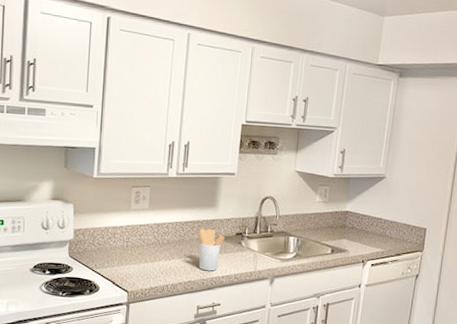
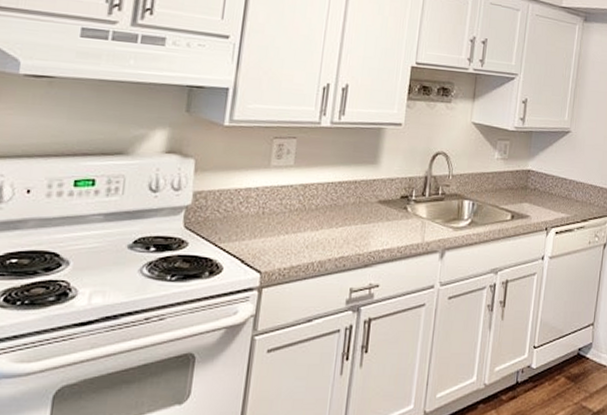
utensil holder: present [198,228,225,271] -> none [353,190,387,244]

